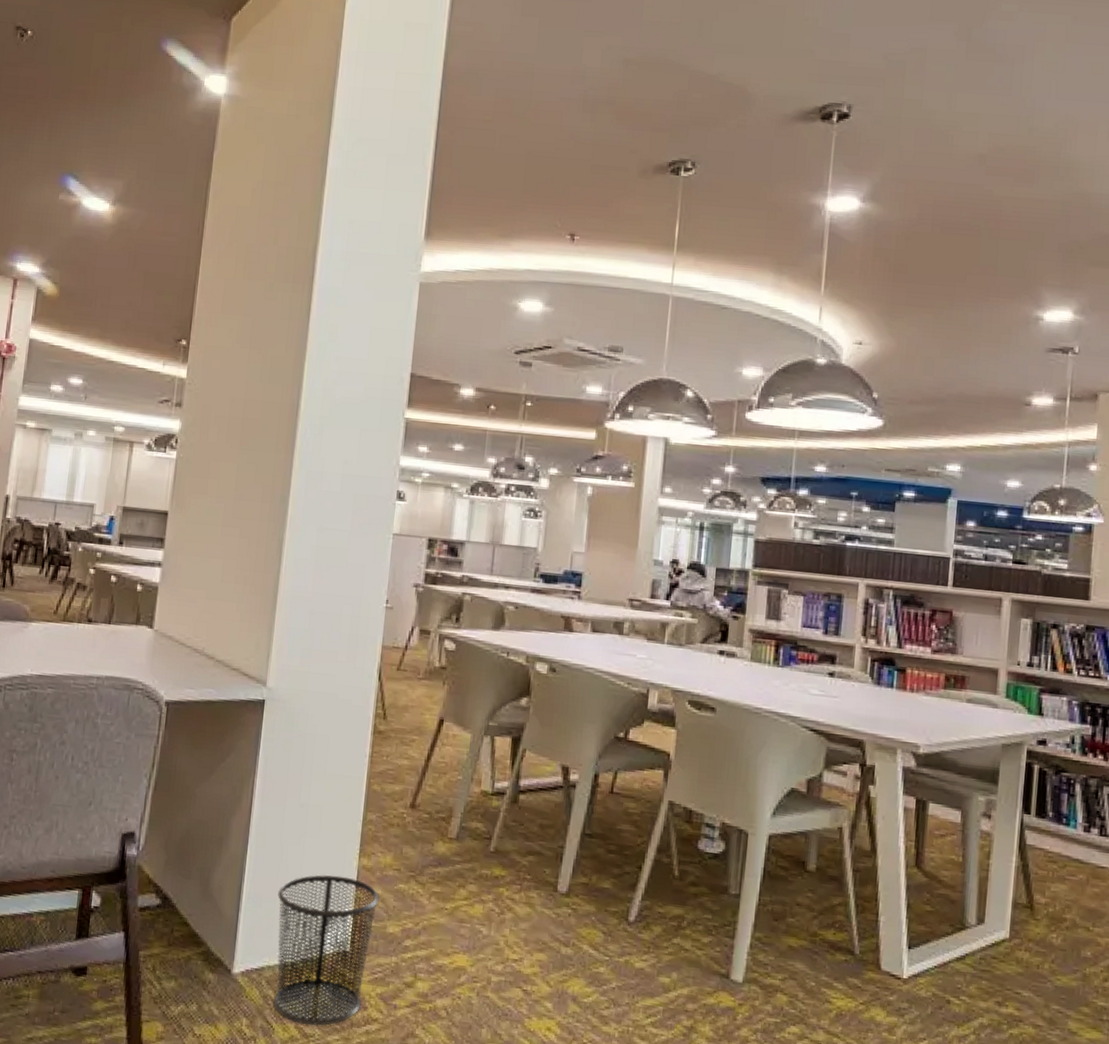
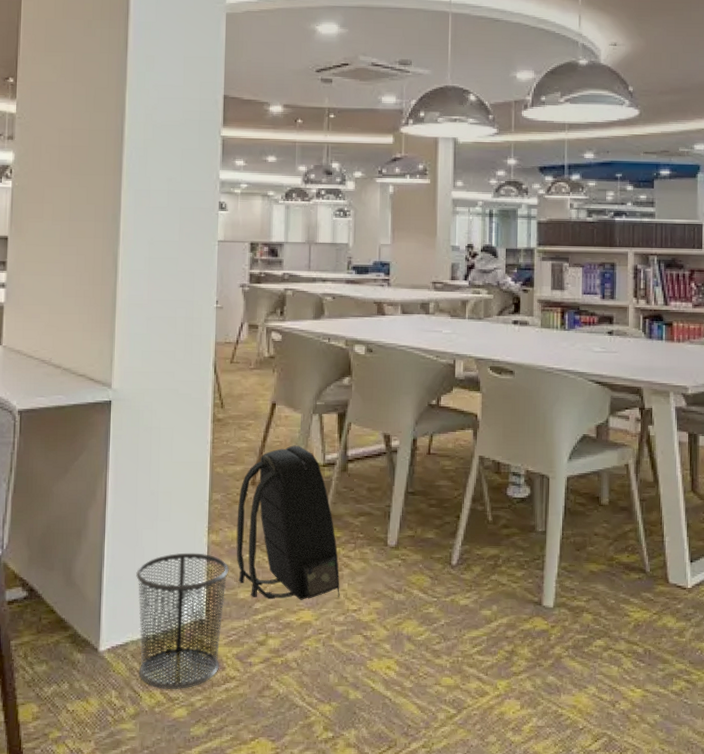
backpack: none [388,768,501,944] -> present [236,445,340,600]

